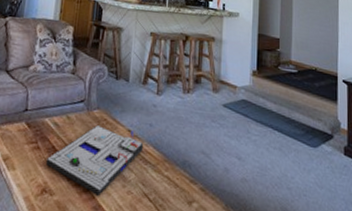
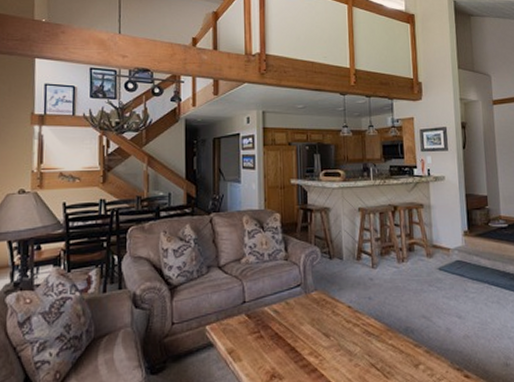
board game: present [45,125,144,196] -> none [270,306,365,373]

